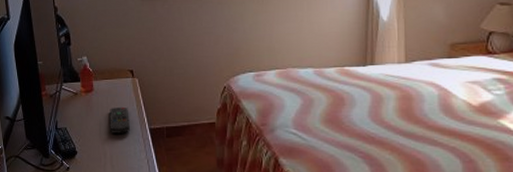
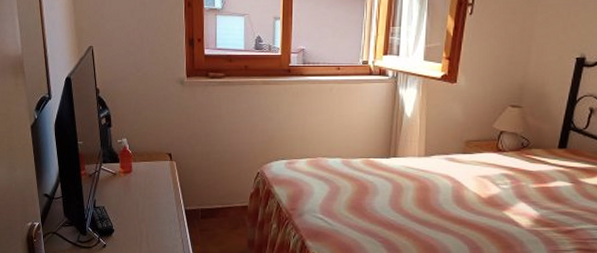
remote control: present [109,106,130,133] -> none [147,188,166,214]

